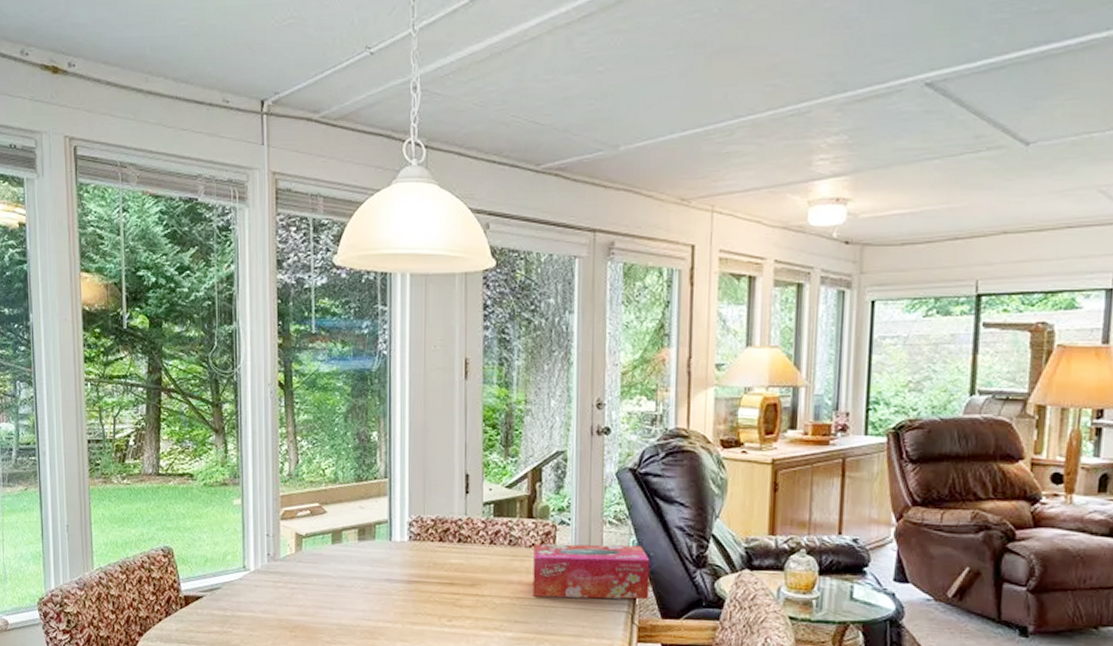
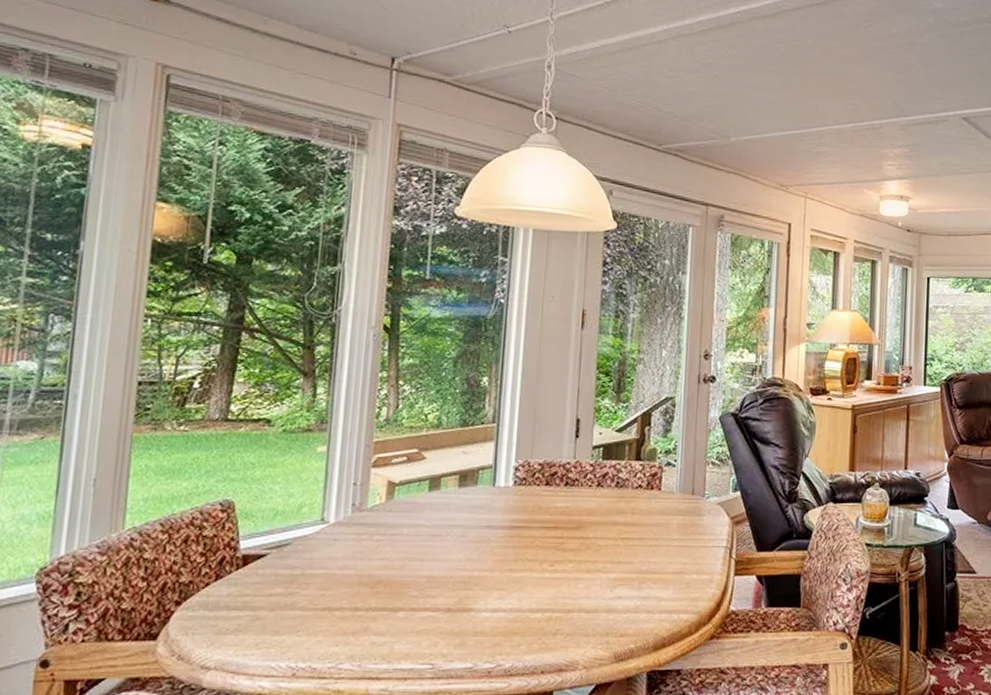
tissue box: present [533,544,650,600] -> none [637,484,748,537]

